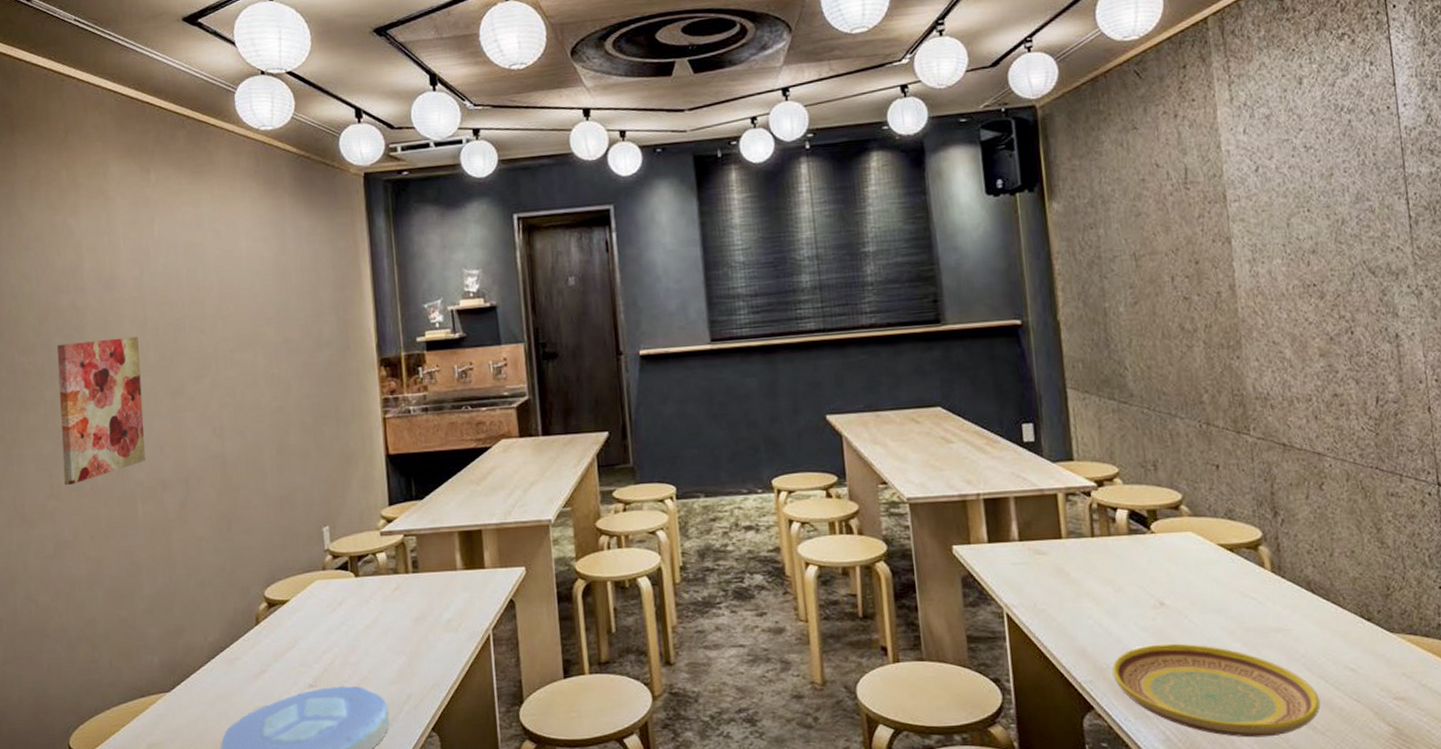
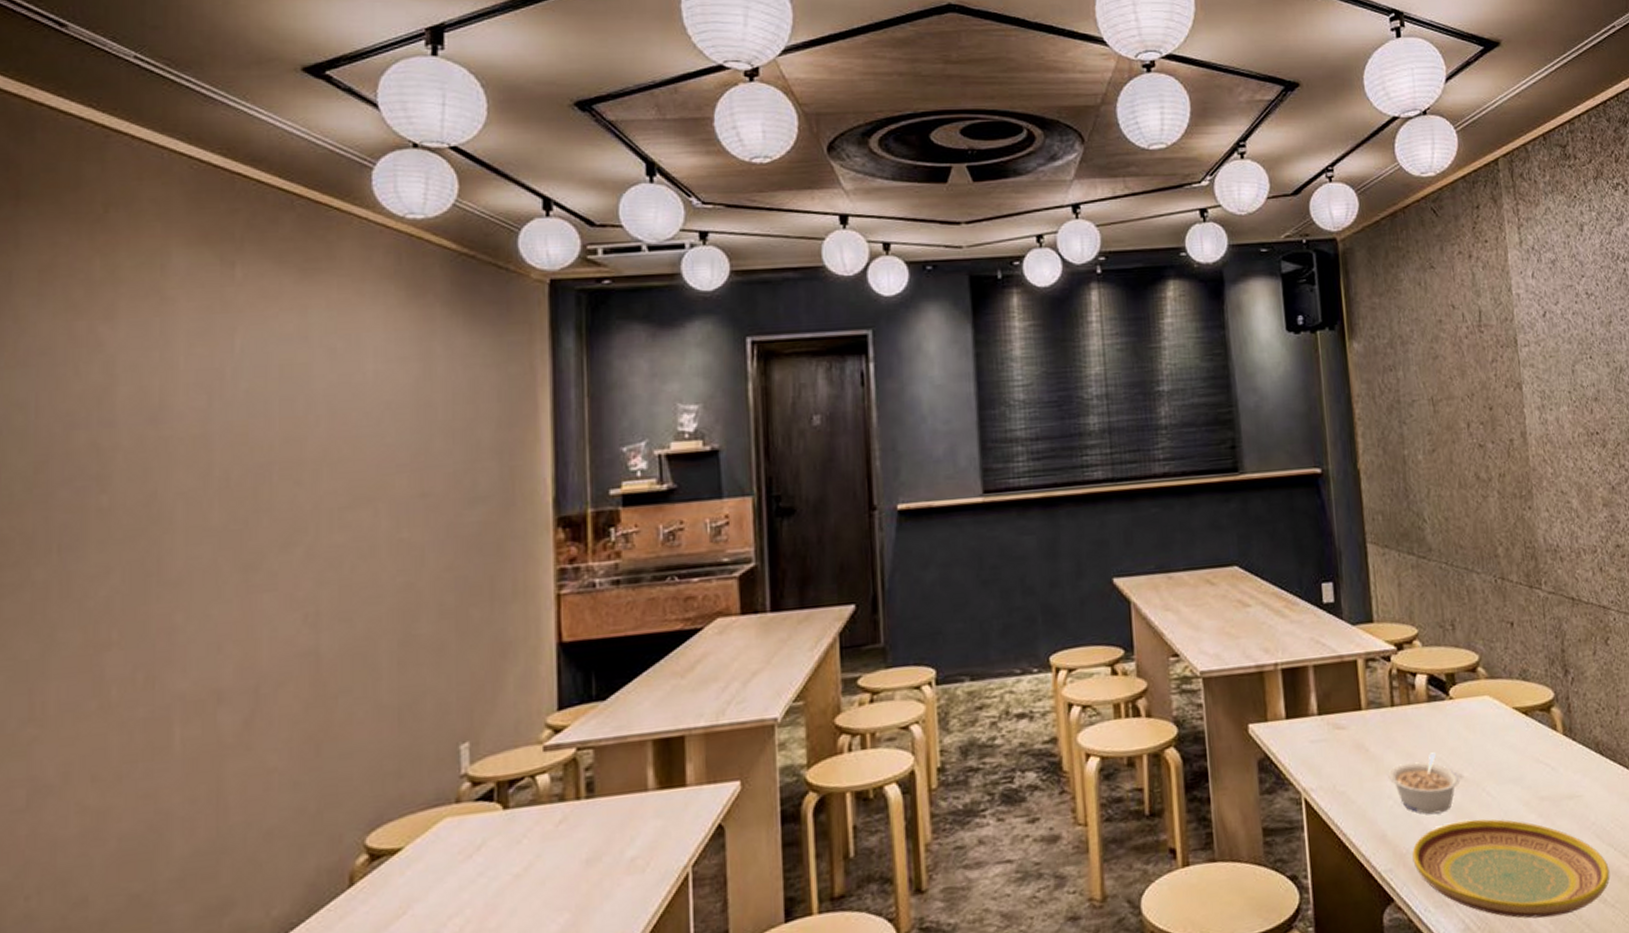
wall art: present [56,336,145,485] -> none [54,489,196,703]
legume: none [1088,580,1162,636] -> present [1388,752,1460,815]

